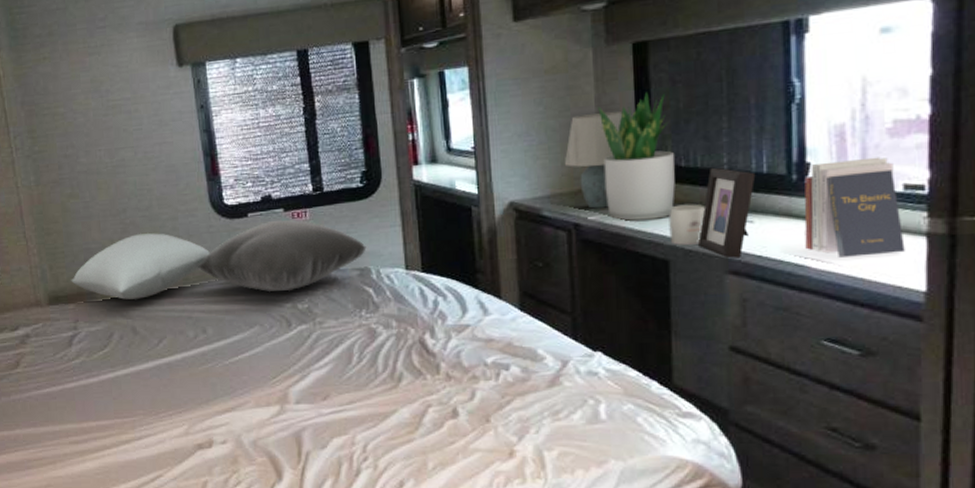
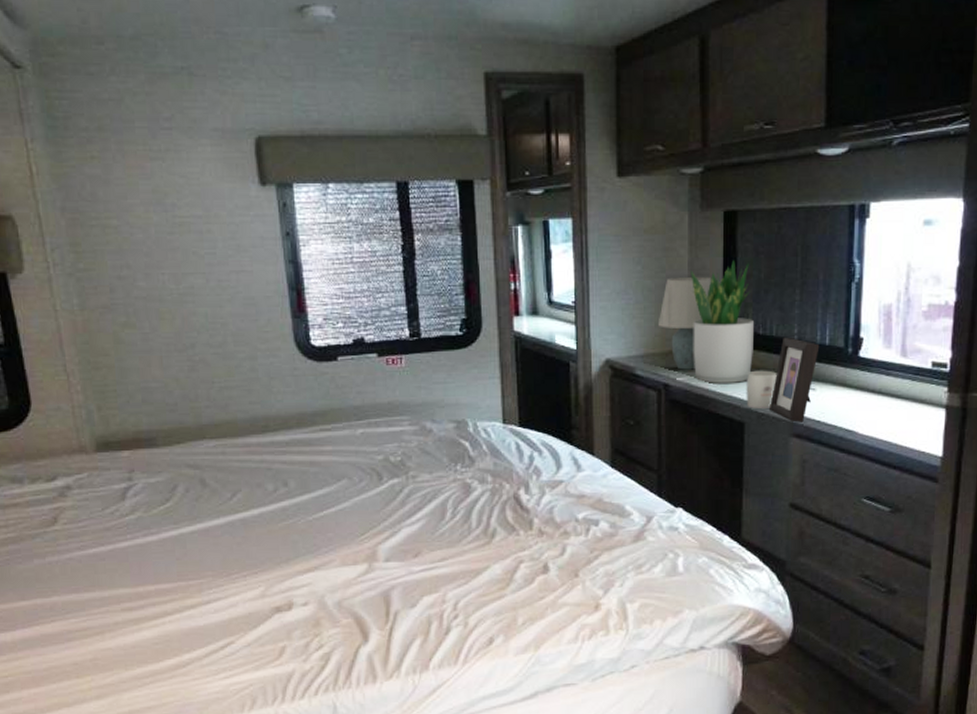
pillow: present [70,233,210,300] -> none [124,373,294,448]
pillow: present [197,219,367,293] -> none [278,365,464,444]
books: present [804,157,905,257] -> none [855,336,930,425]

